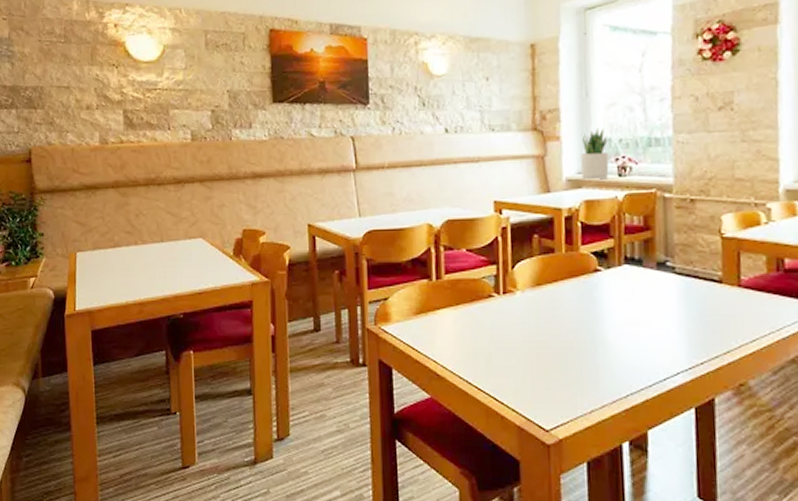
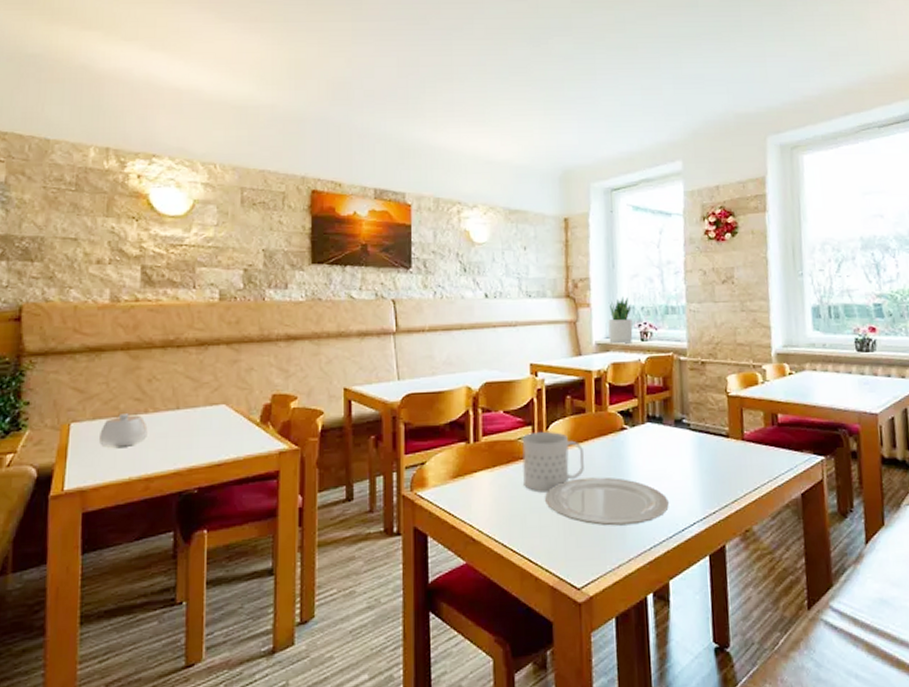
sugar bowl: none [99,244,139,275] -> present [98,412,148,448]
mug: none [486,270,553,333] -> present [522,431,584,492]
plate: none [511,320,649,371] -> present [545,477,669,526]

